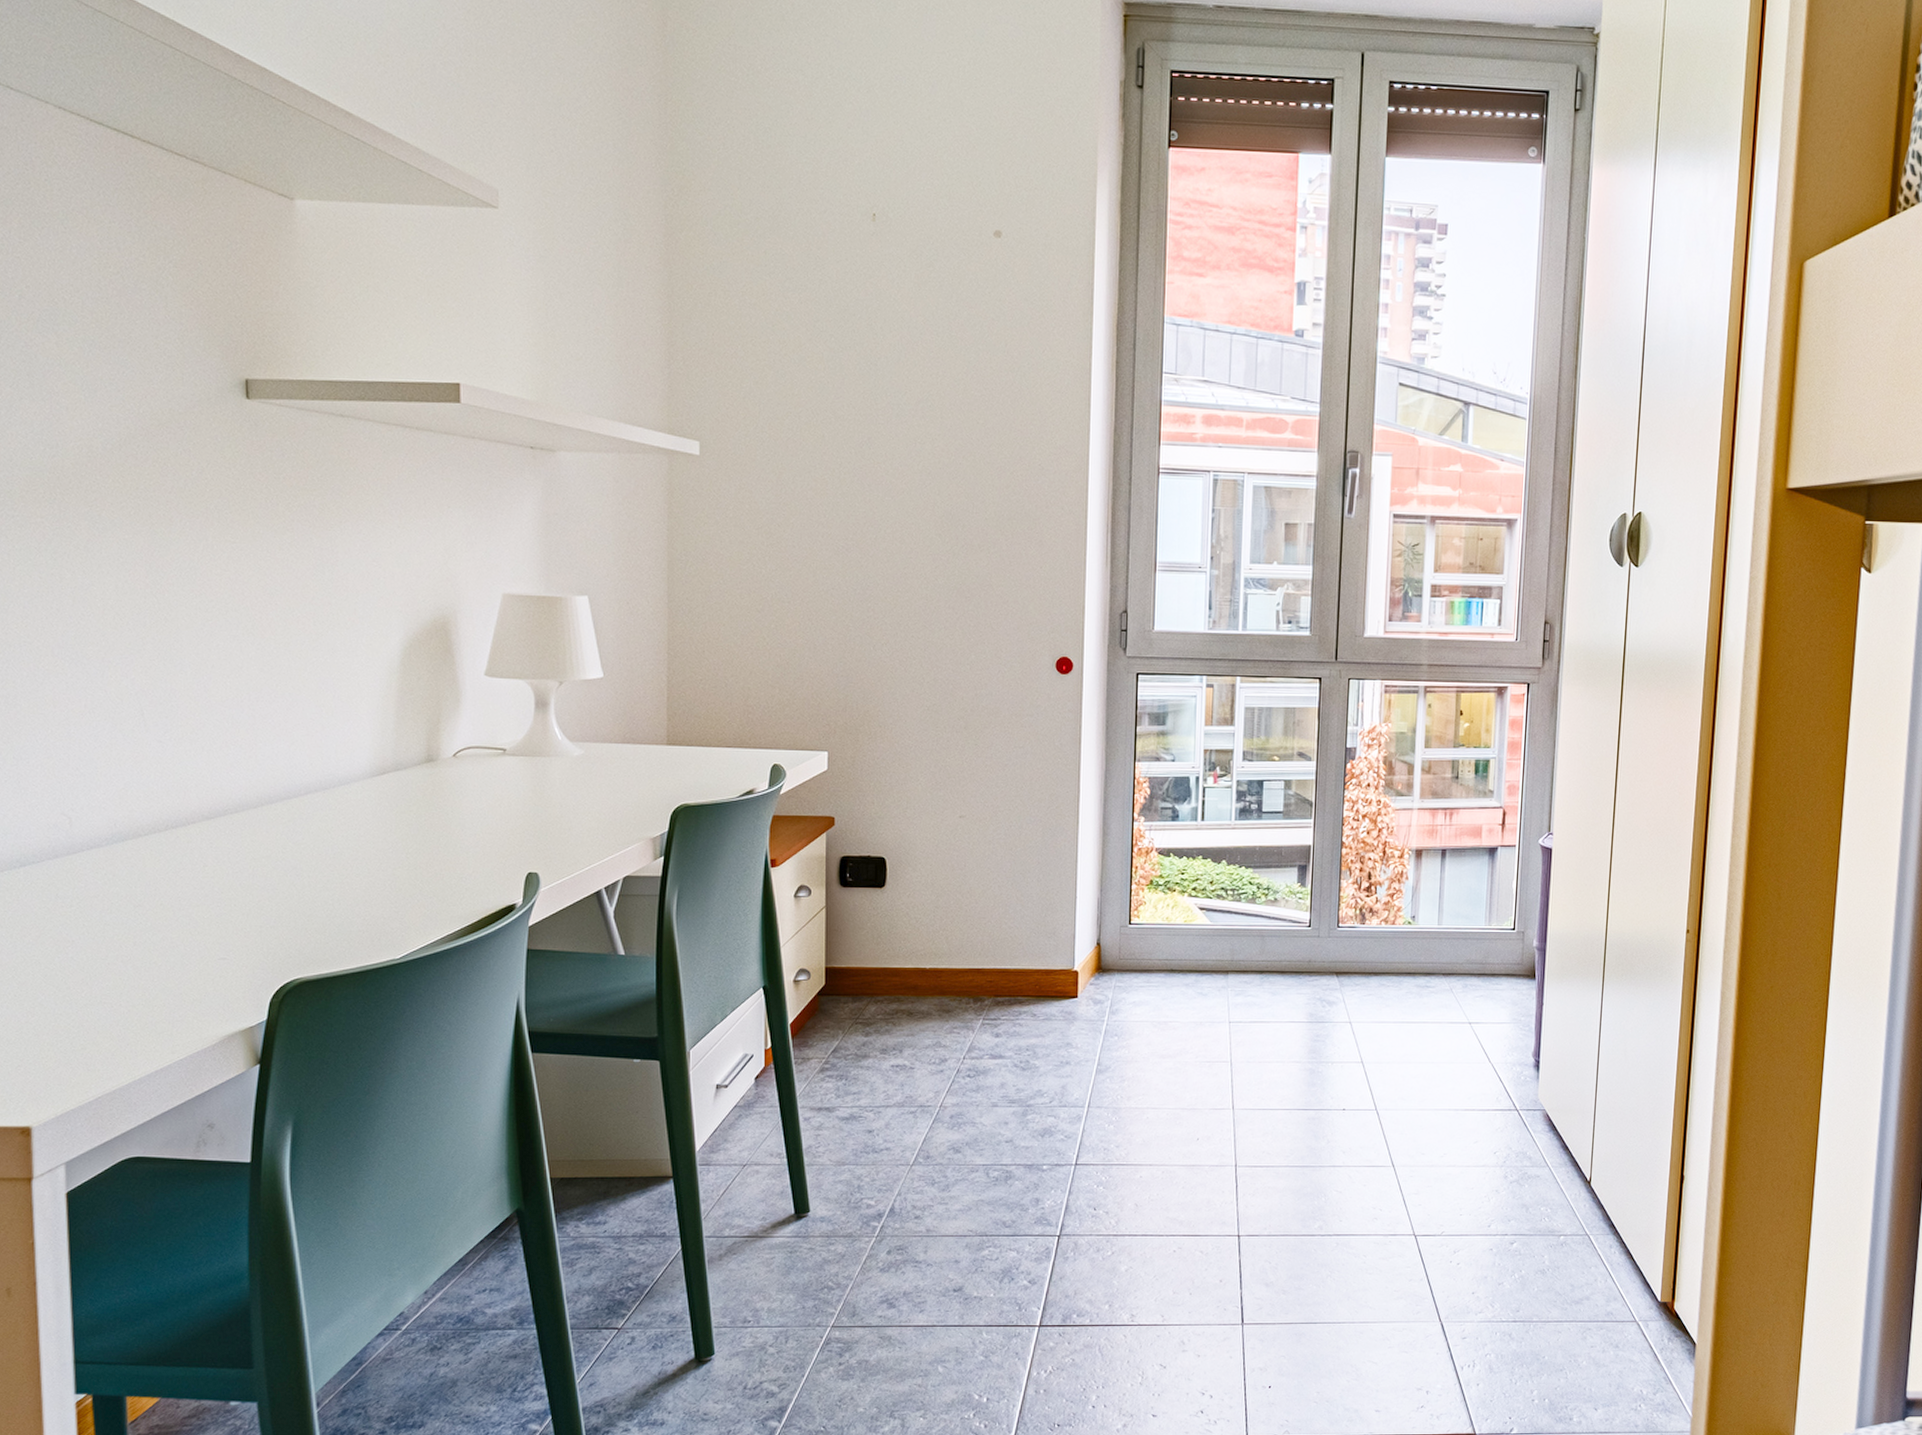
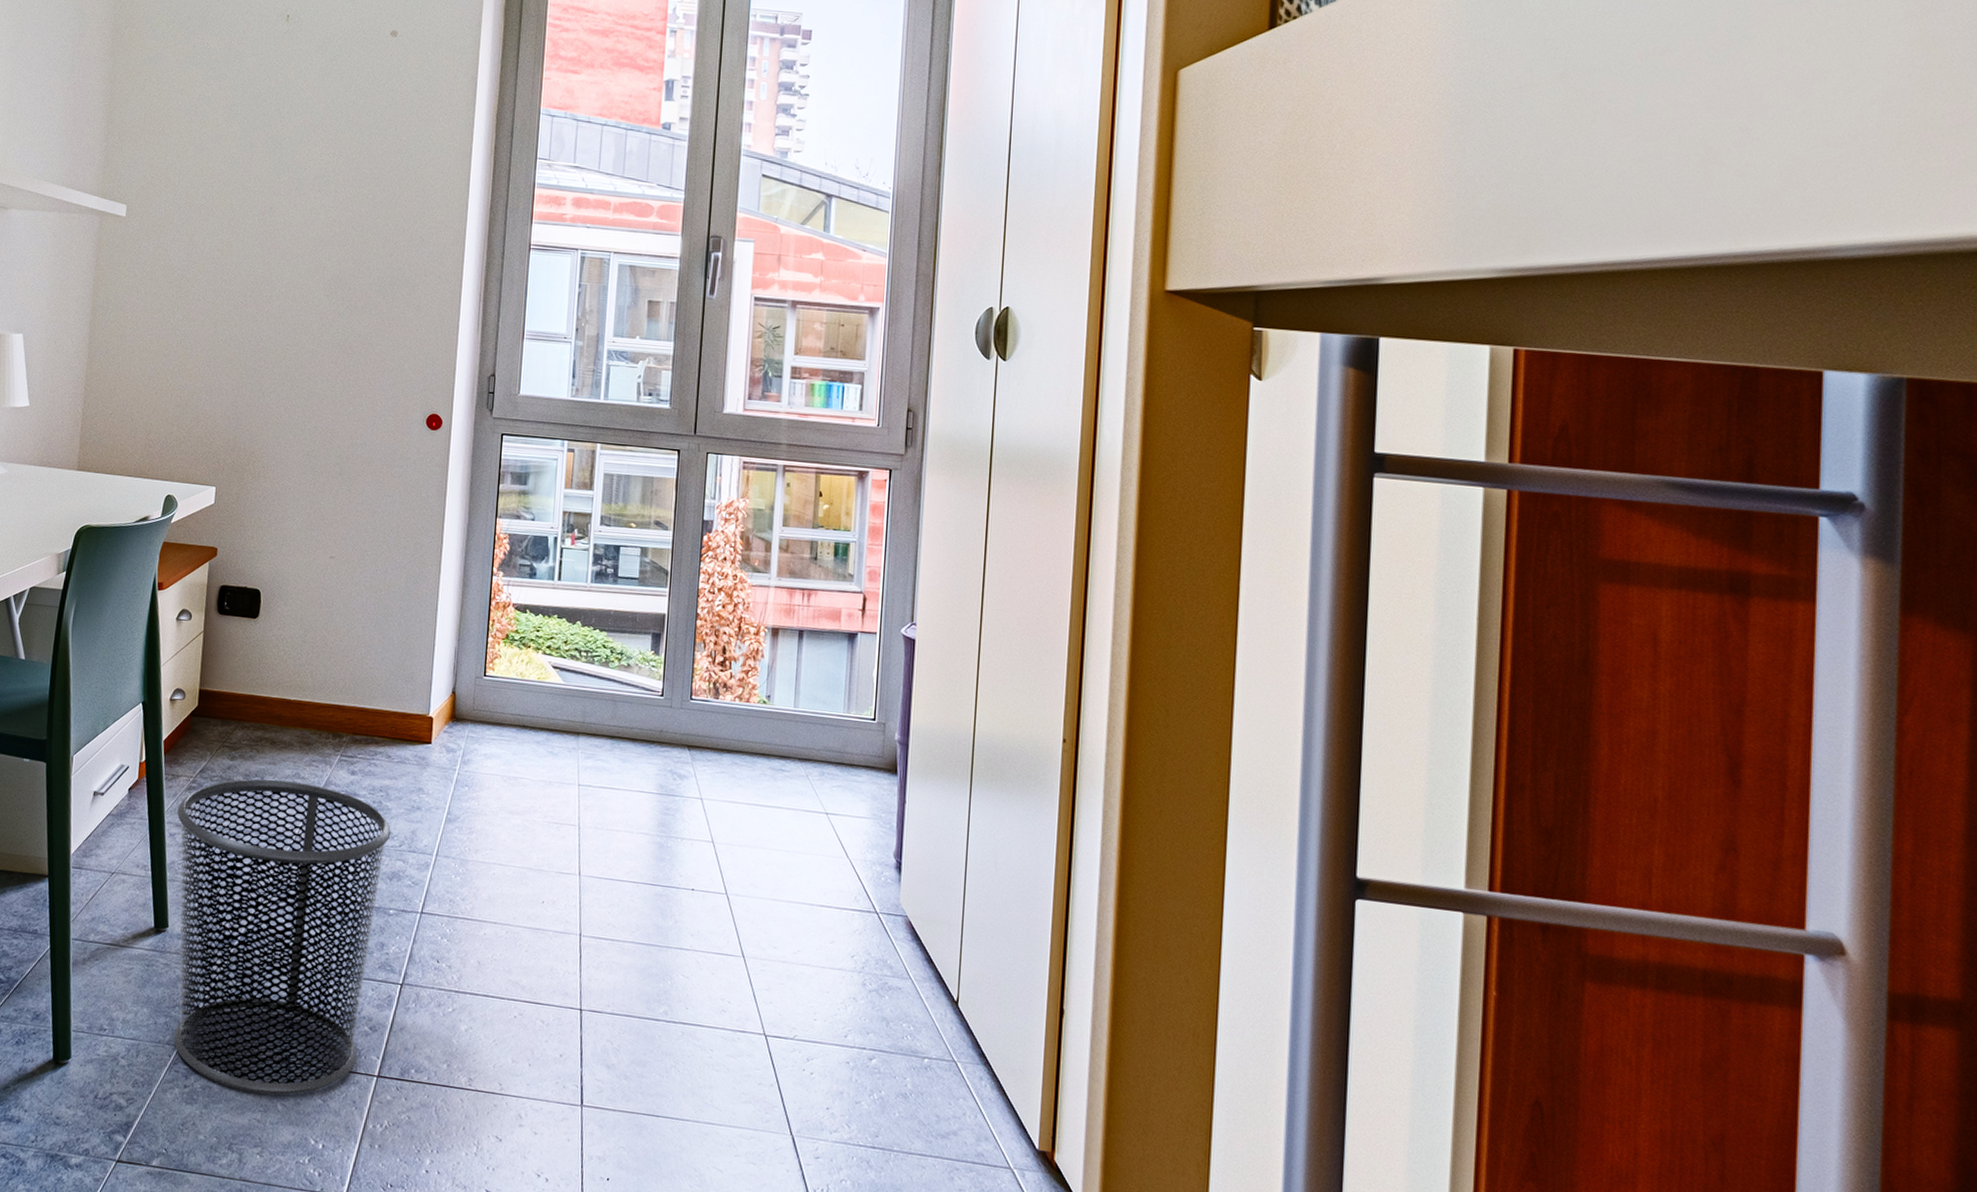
waste bin: none [810,1051,1040,1359] -> present [173,779,391,1096]

